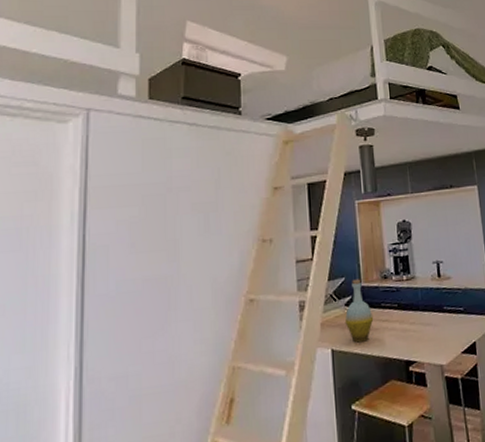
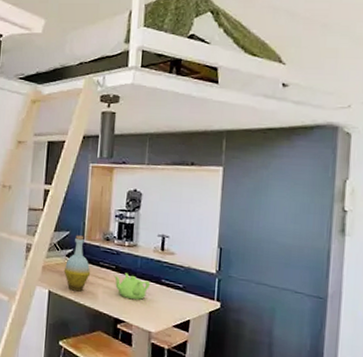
teapot: none [397,308,434,336] -> present [113,273,150,300]

